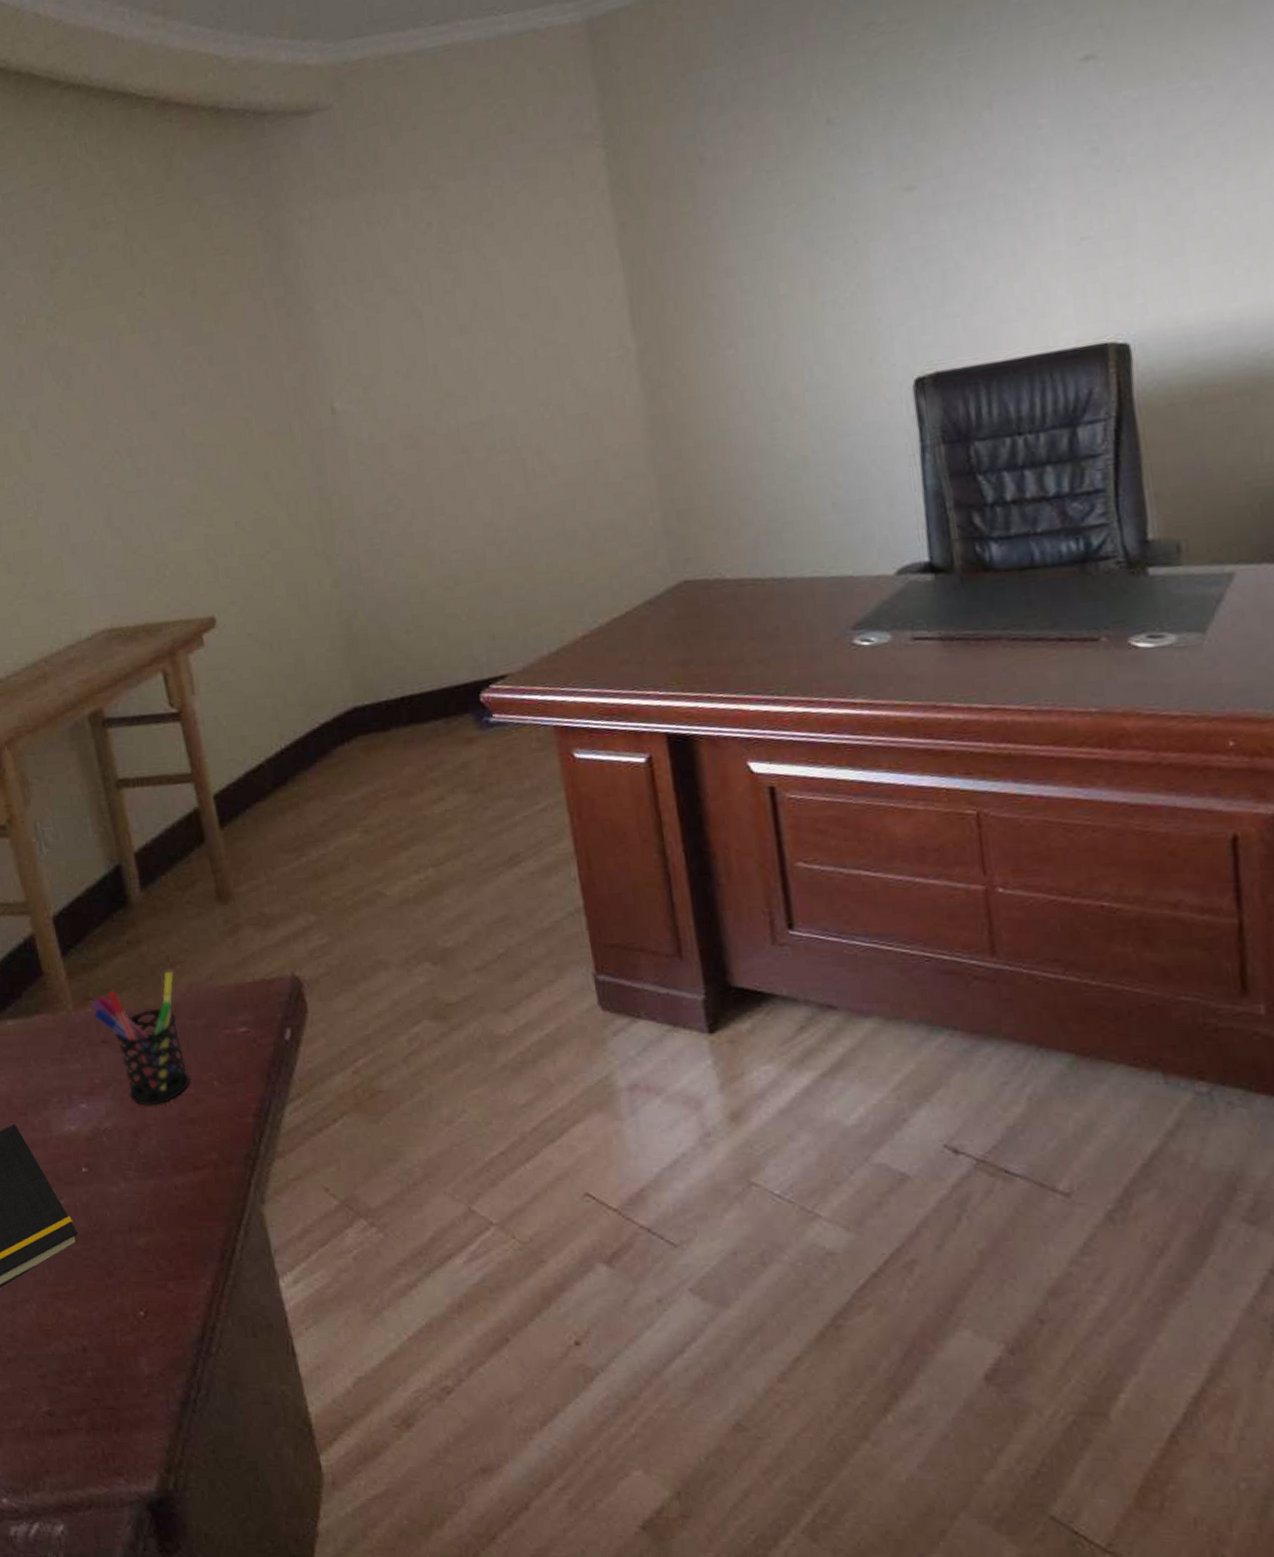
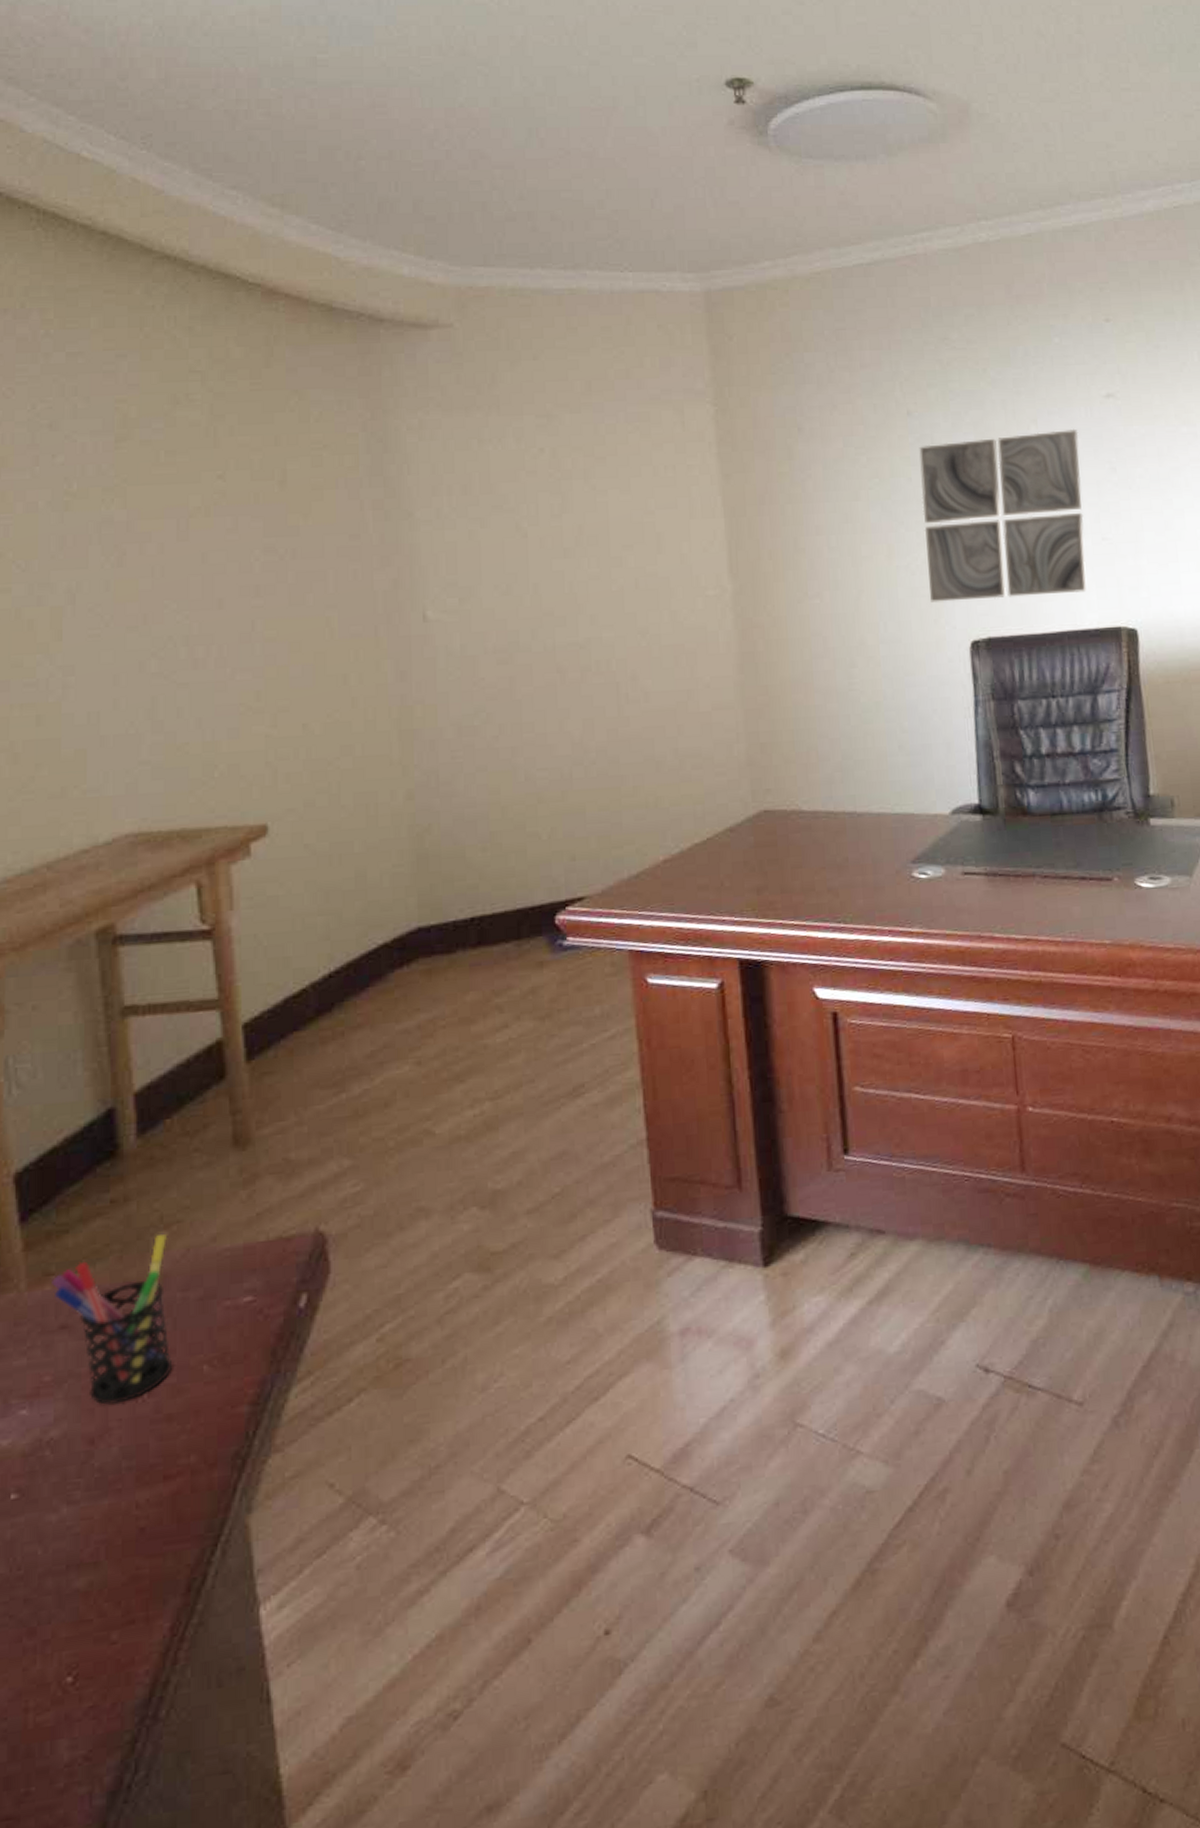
wall art: none [843,107,1062,339] -> present [919,428,1087,602]

